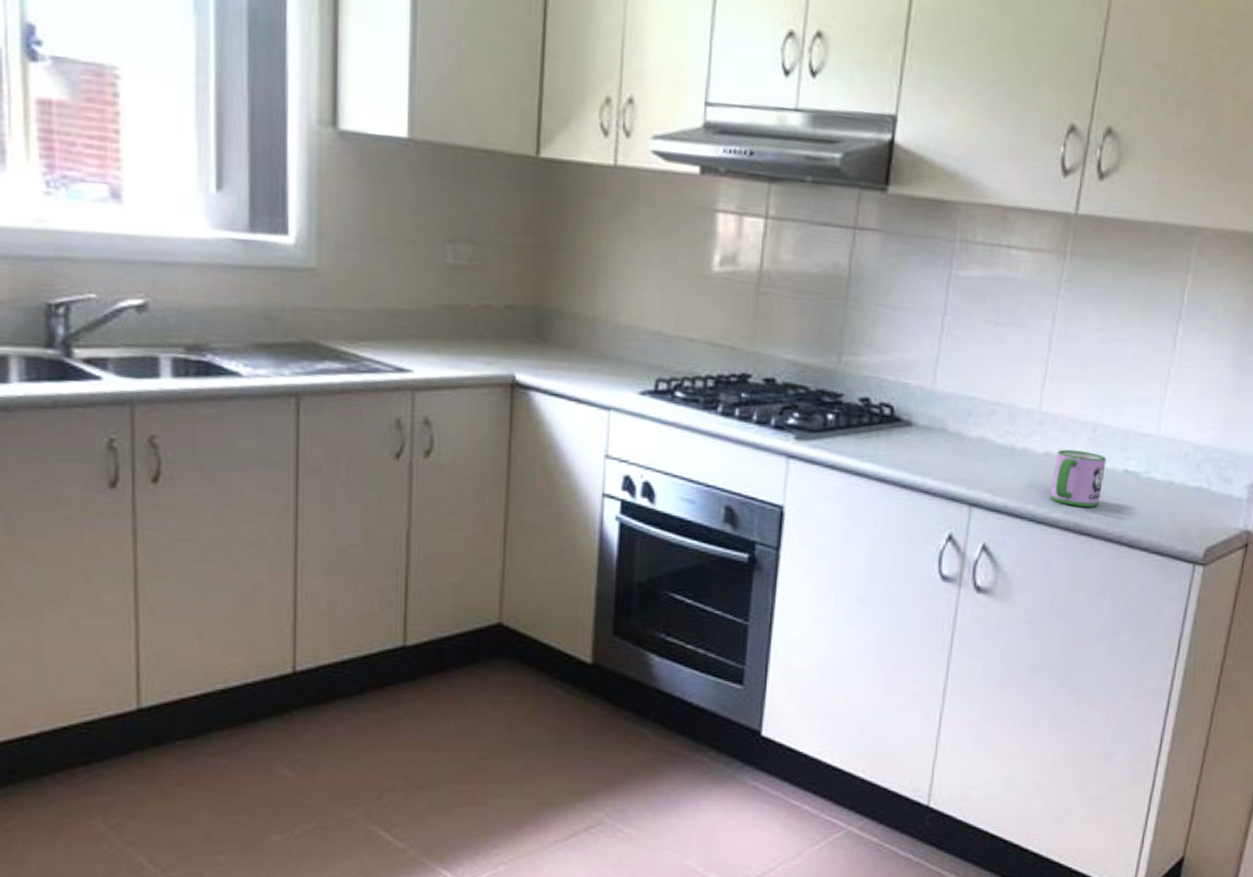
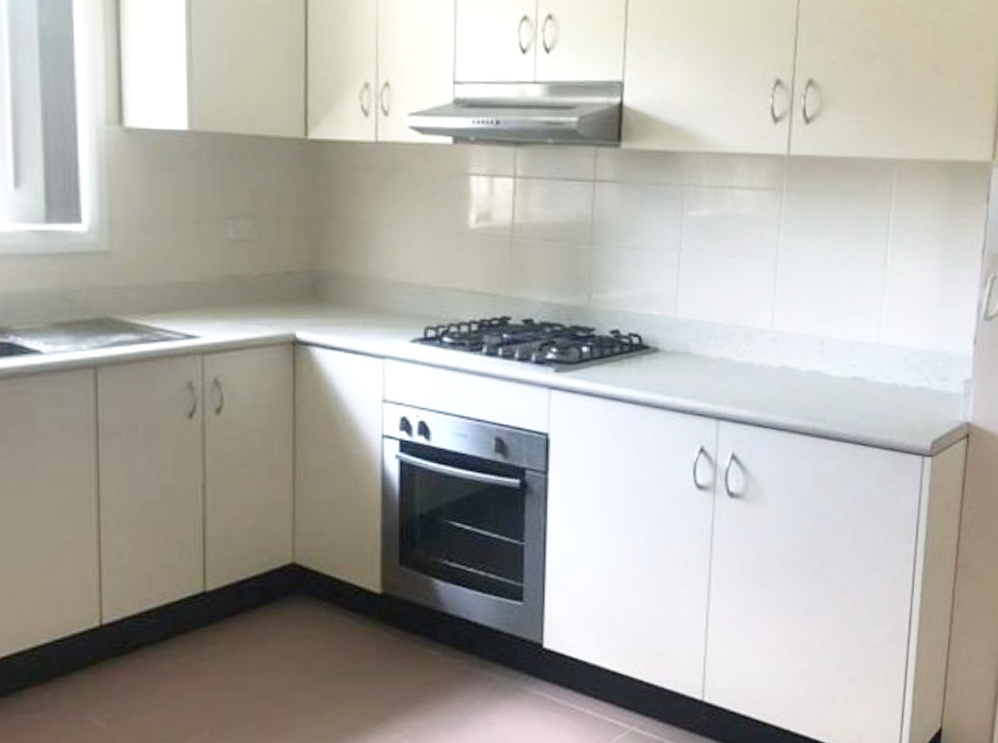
mug: present [1050,449,1106,507] -> none [789,362,836,413]

